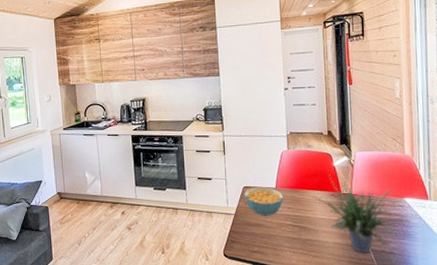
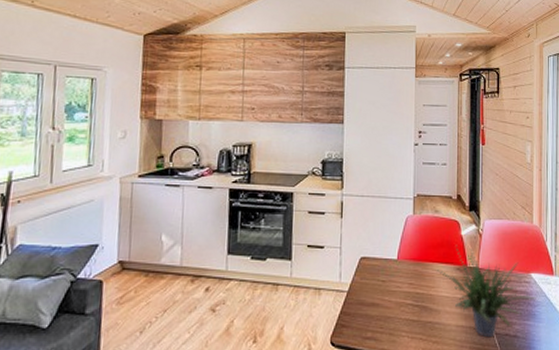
cereal bowl: present [244,187,284,216] -> none [360,258,405,293]

